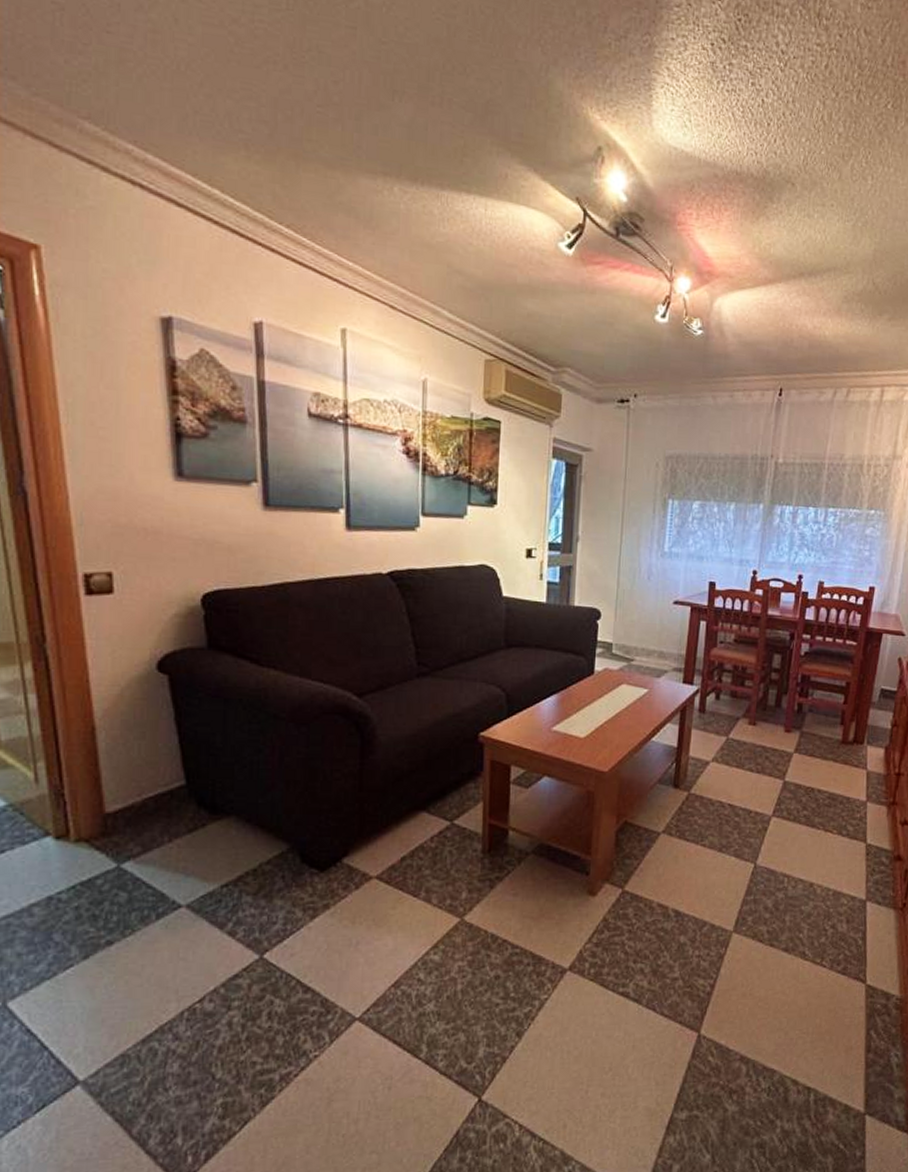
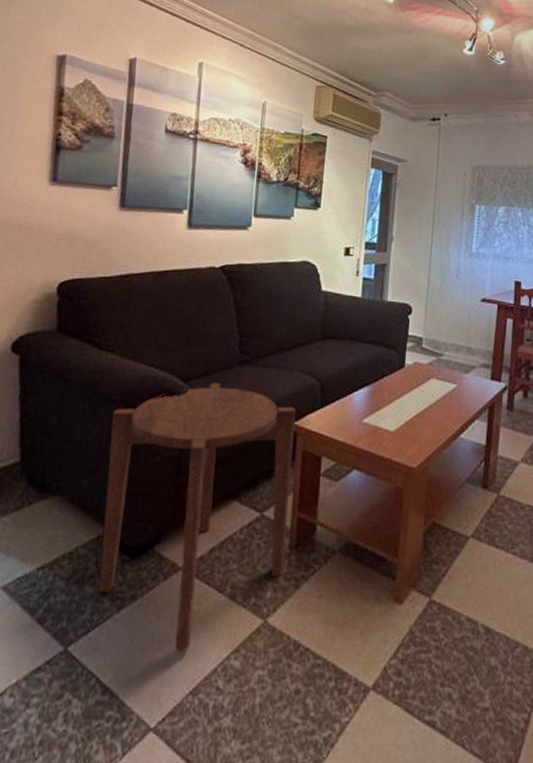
side table: none [283,695,481,953] -> present [99,382,296,654]

